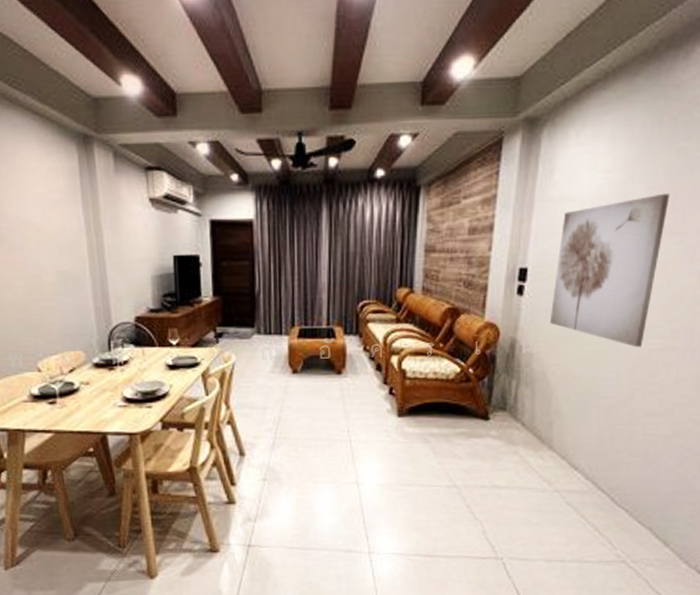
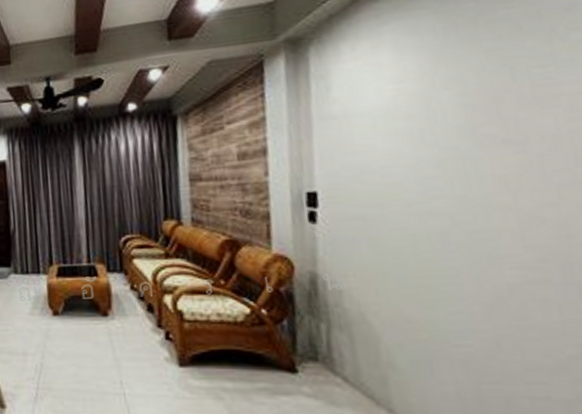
wall art: present [549,193,670,348] -> none [352,98,497,281]

